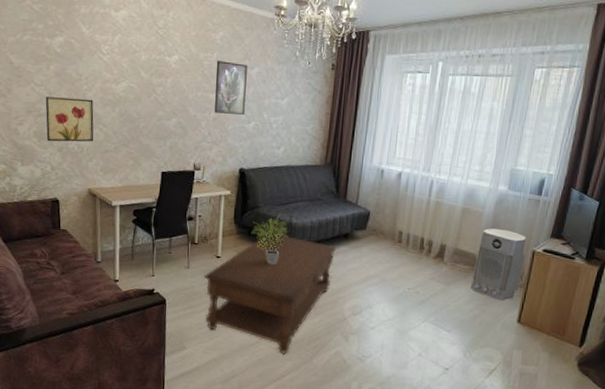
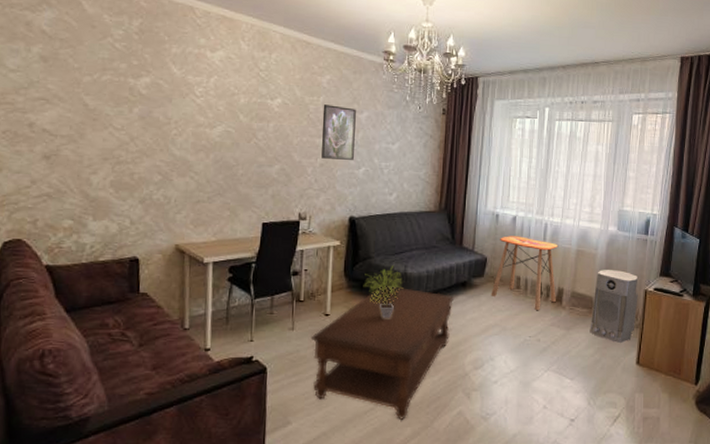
wall art: present [45,96,94,142] -> none [126,142,184,193]
side table: none [372,191,444,264] -> present [491,236,559,310]

